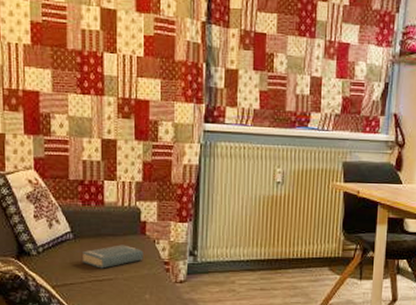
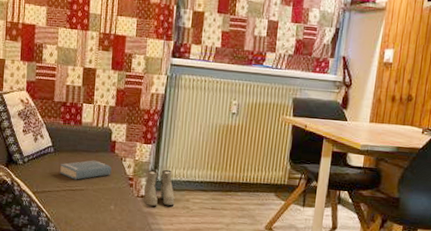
boots: none [182,249,219,292] -> present [144,169,175,207]

